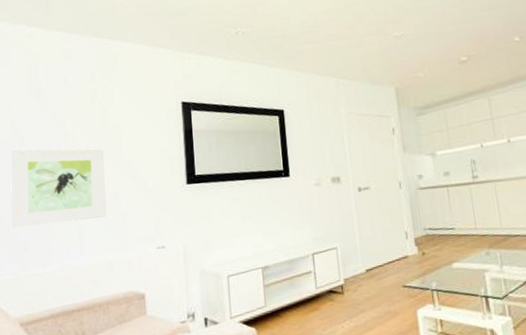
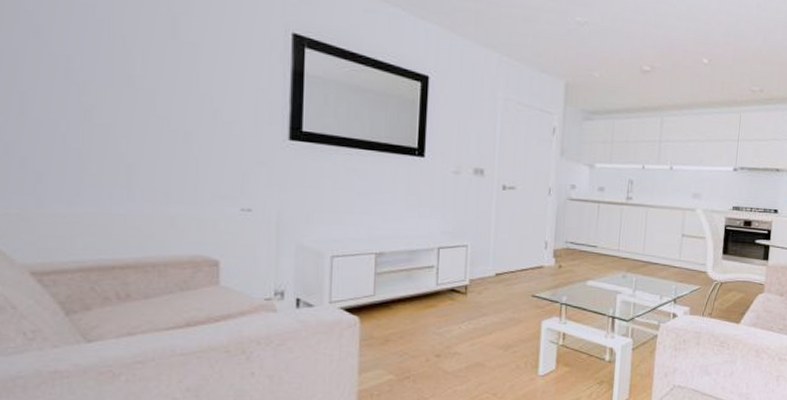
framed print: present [10,148,106,228] -> none [16,37,172,159]

